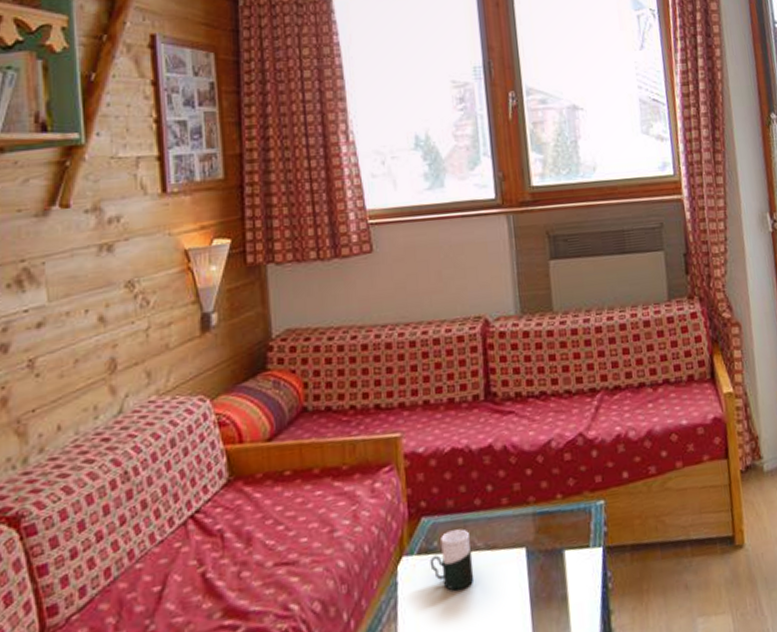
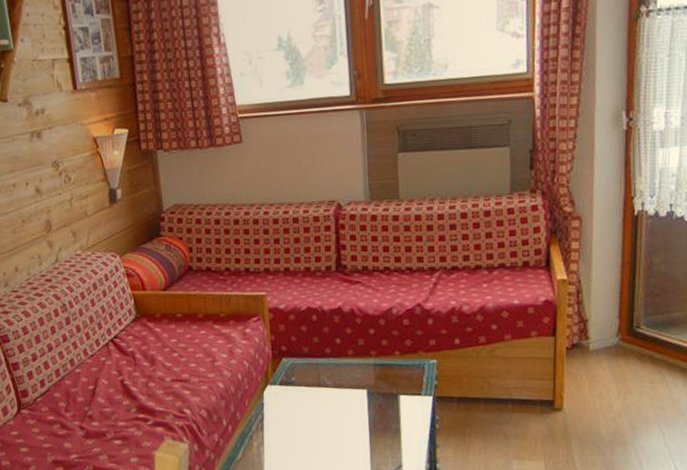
cup: present [429,529,474,591] -> none [289,370,324,415]

